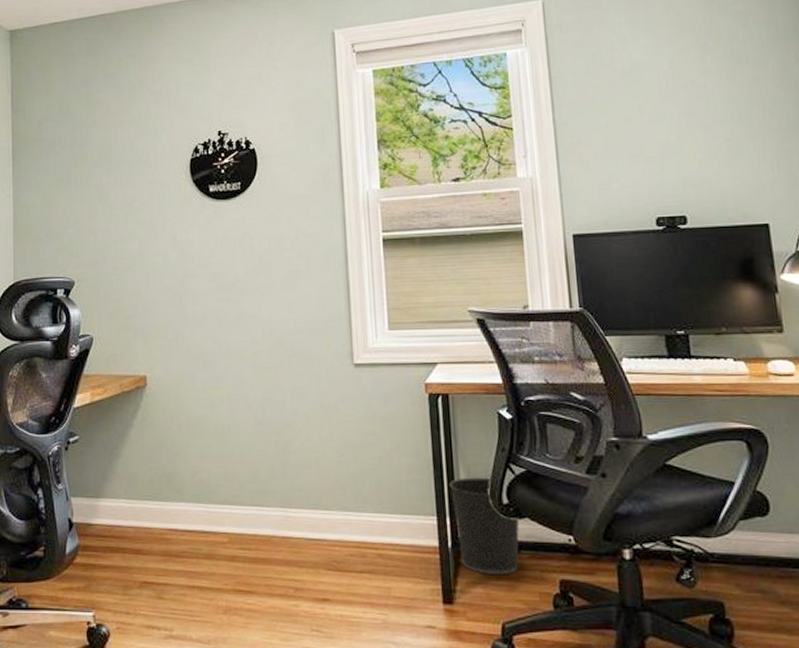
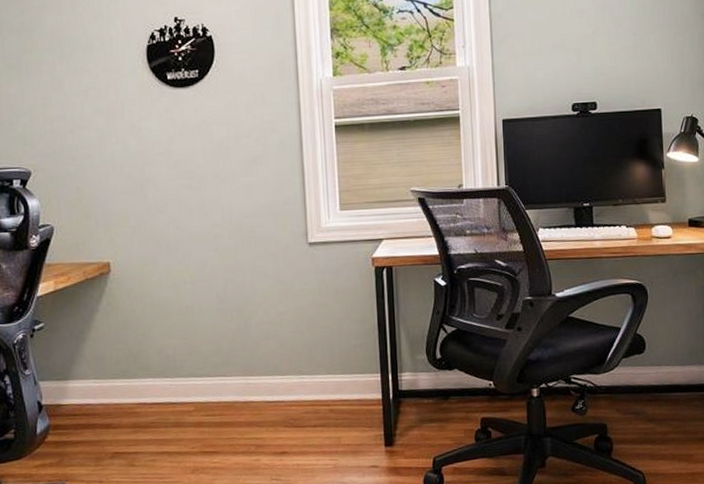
wastebasket: present [449,477,520,575] -> none [391,337,450,419]

